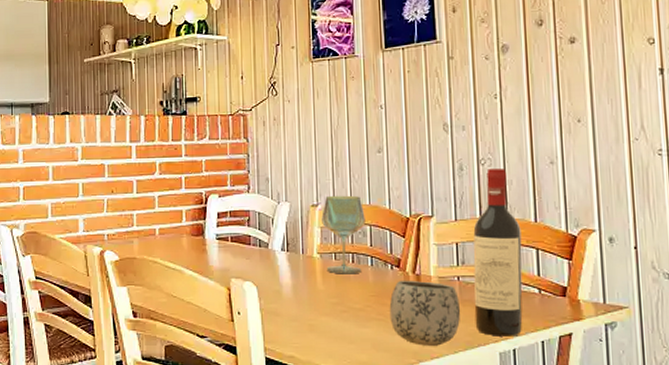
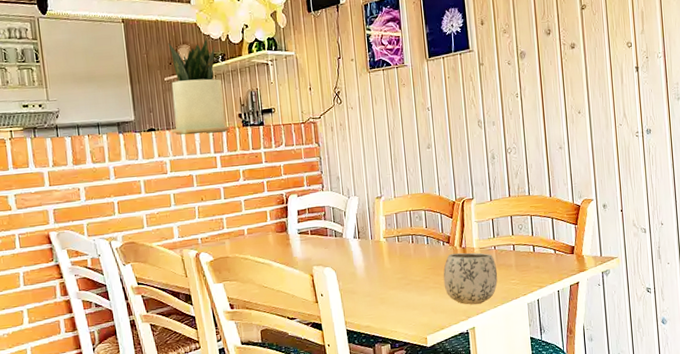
planter: none [85,19,150,121] -> present [168,39,231,135]
wine glass: present [321,195,366,274] -> none [385,186,421,254]
wine bottle: present [473,169,523,337] -> none [504,155,544,291]

